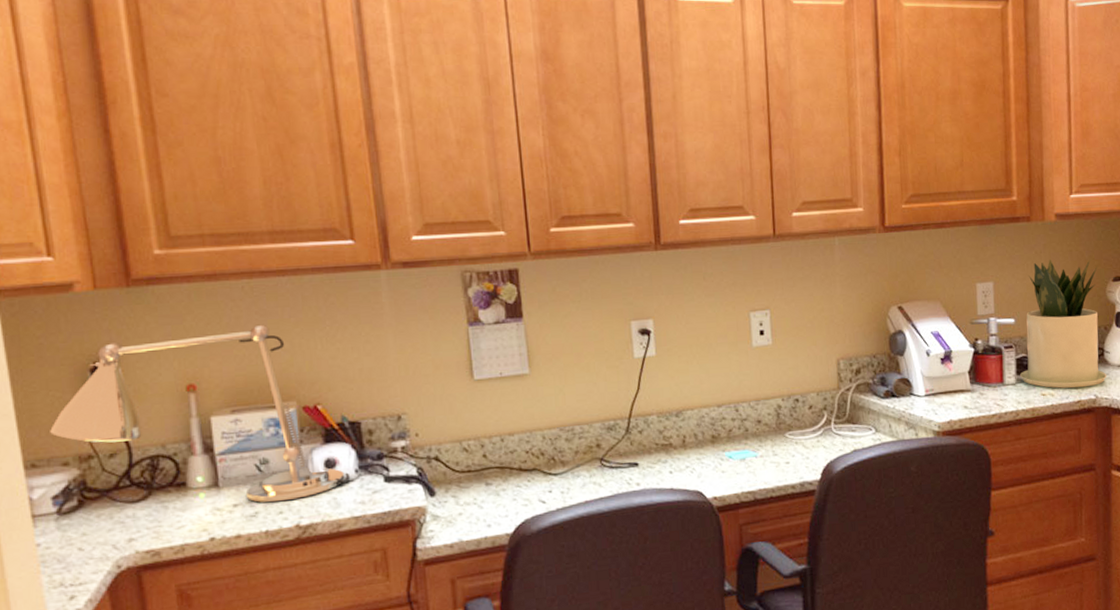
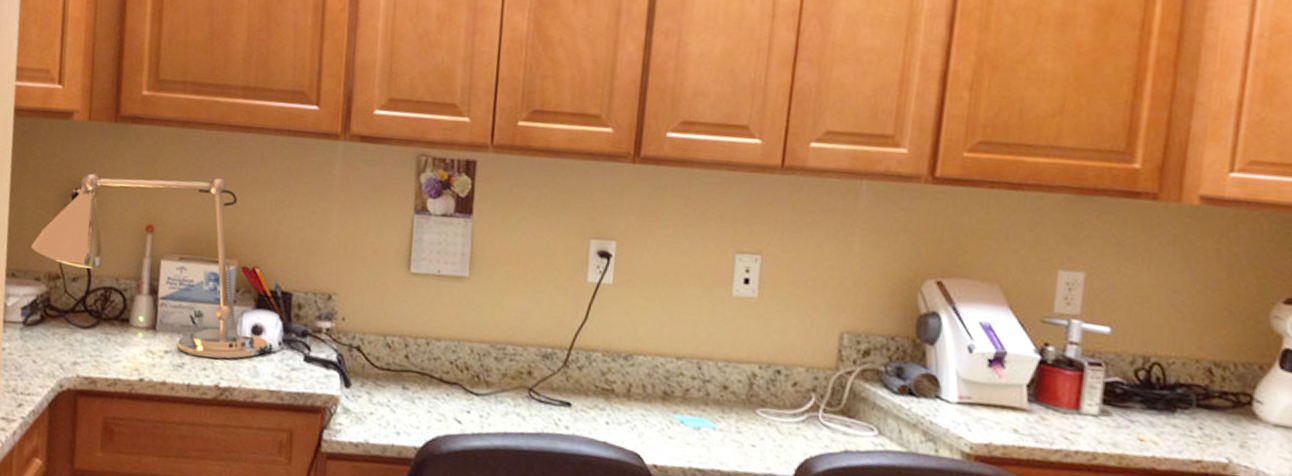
planter: present [1019,259,1107,389] -> none [1106,257,1262,445]

